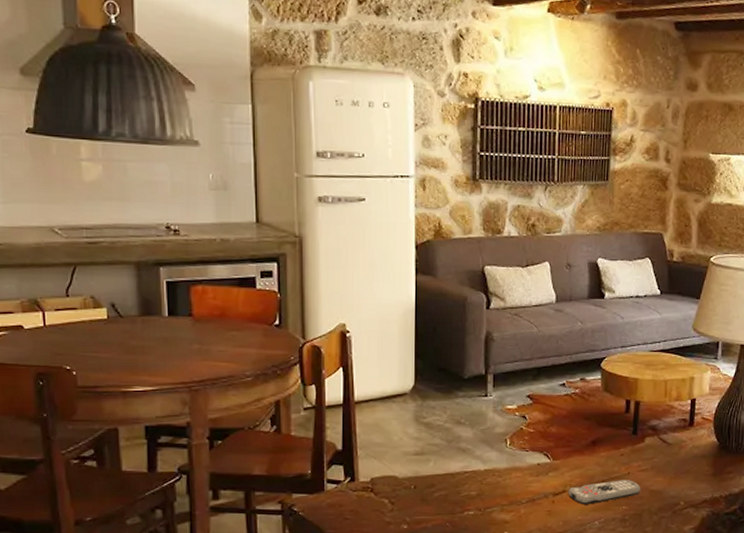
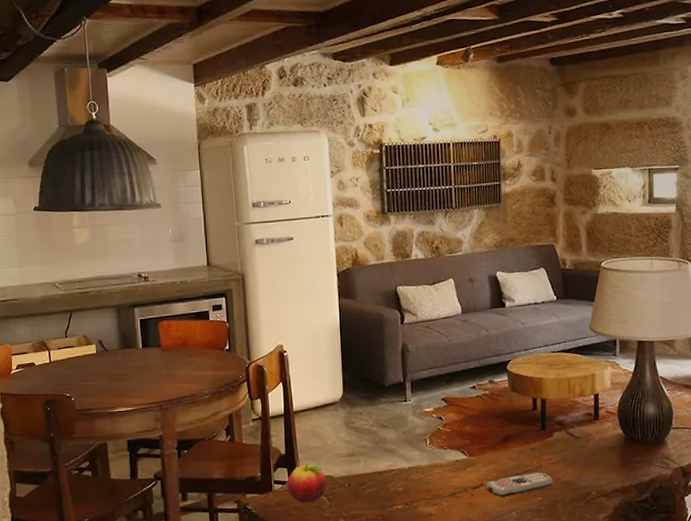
fruit: none [342,462,389,506] -> present [287,464,326,503]

